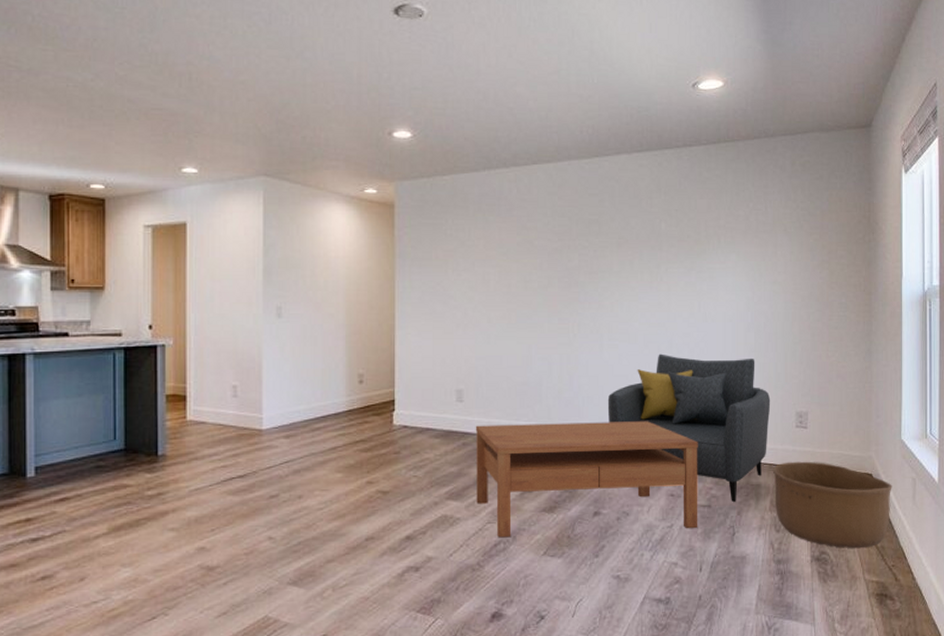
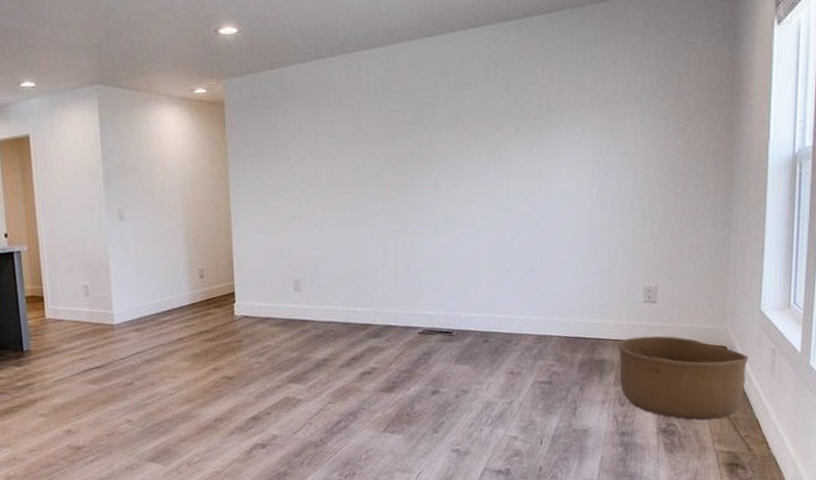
coffee table: present [475,421,698,538] -> none [313,302,539,417]
armchair: present [607,353,771,503] -> none [444,234,617,379]

